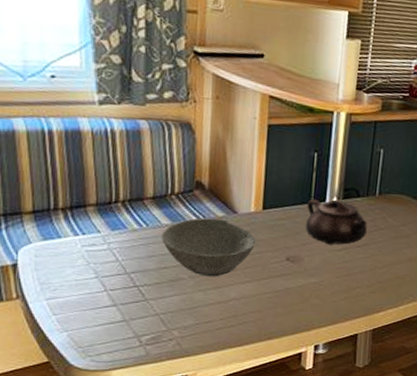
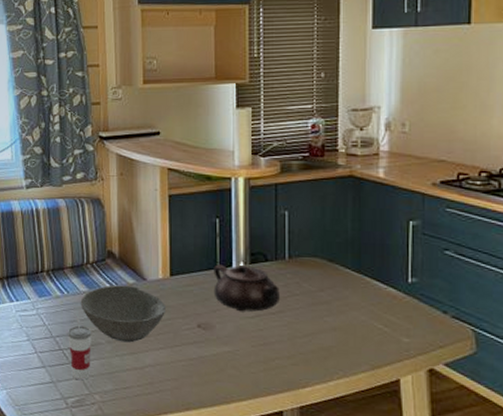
cup: none [145,249,173,317] -> present [68,314,92,381]

